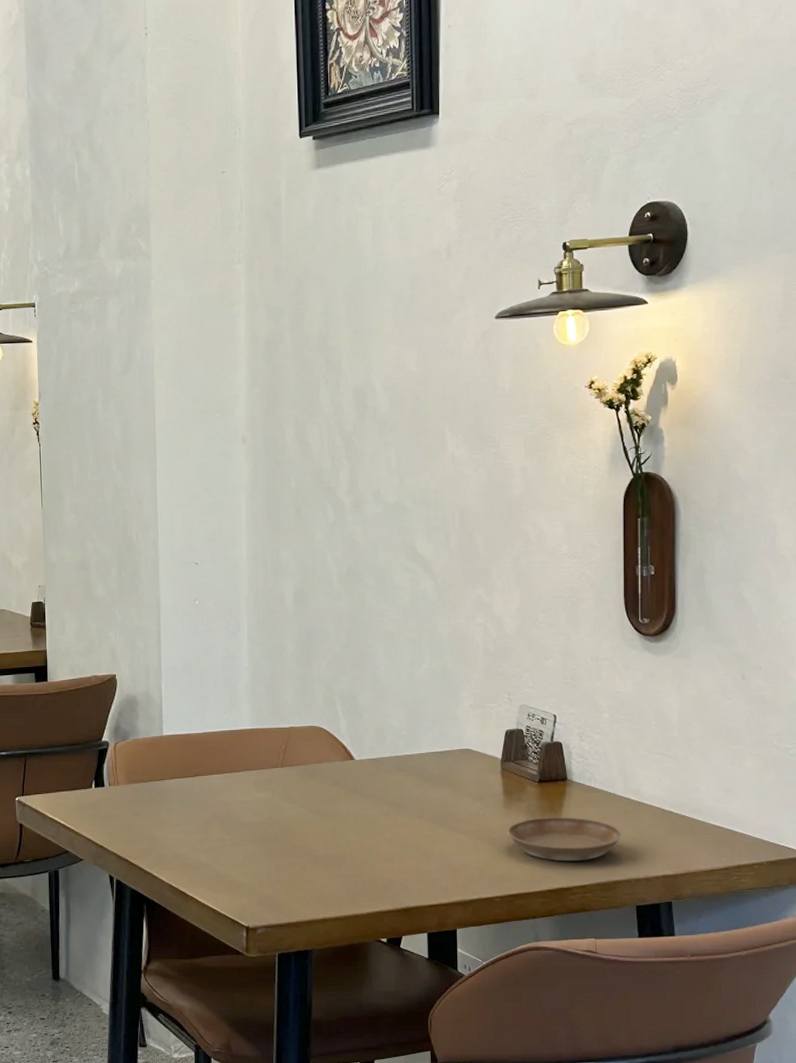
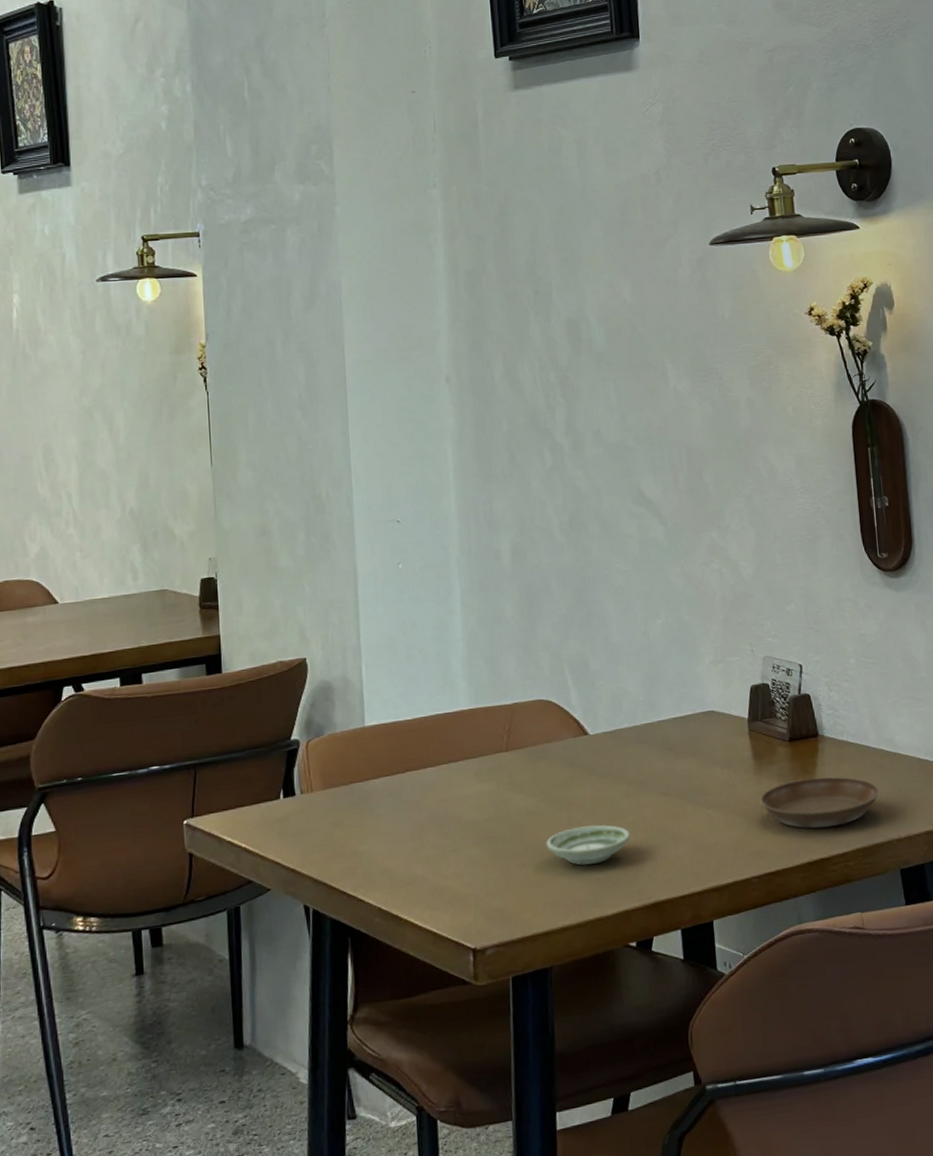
saucer: none [312,837,387,870] -> present [546,824,630,866]

